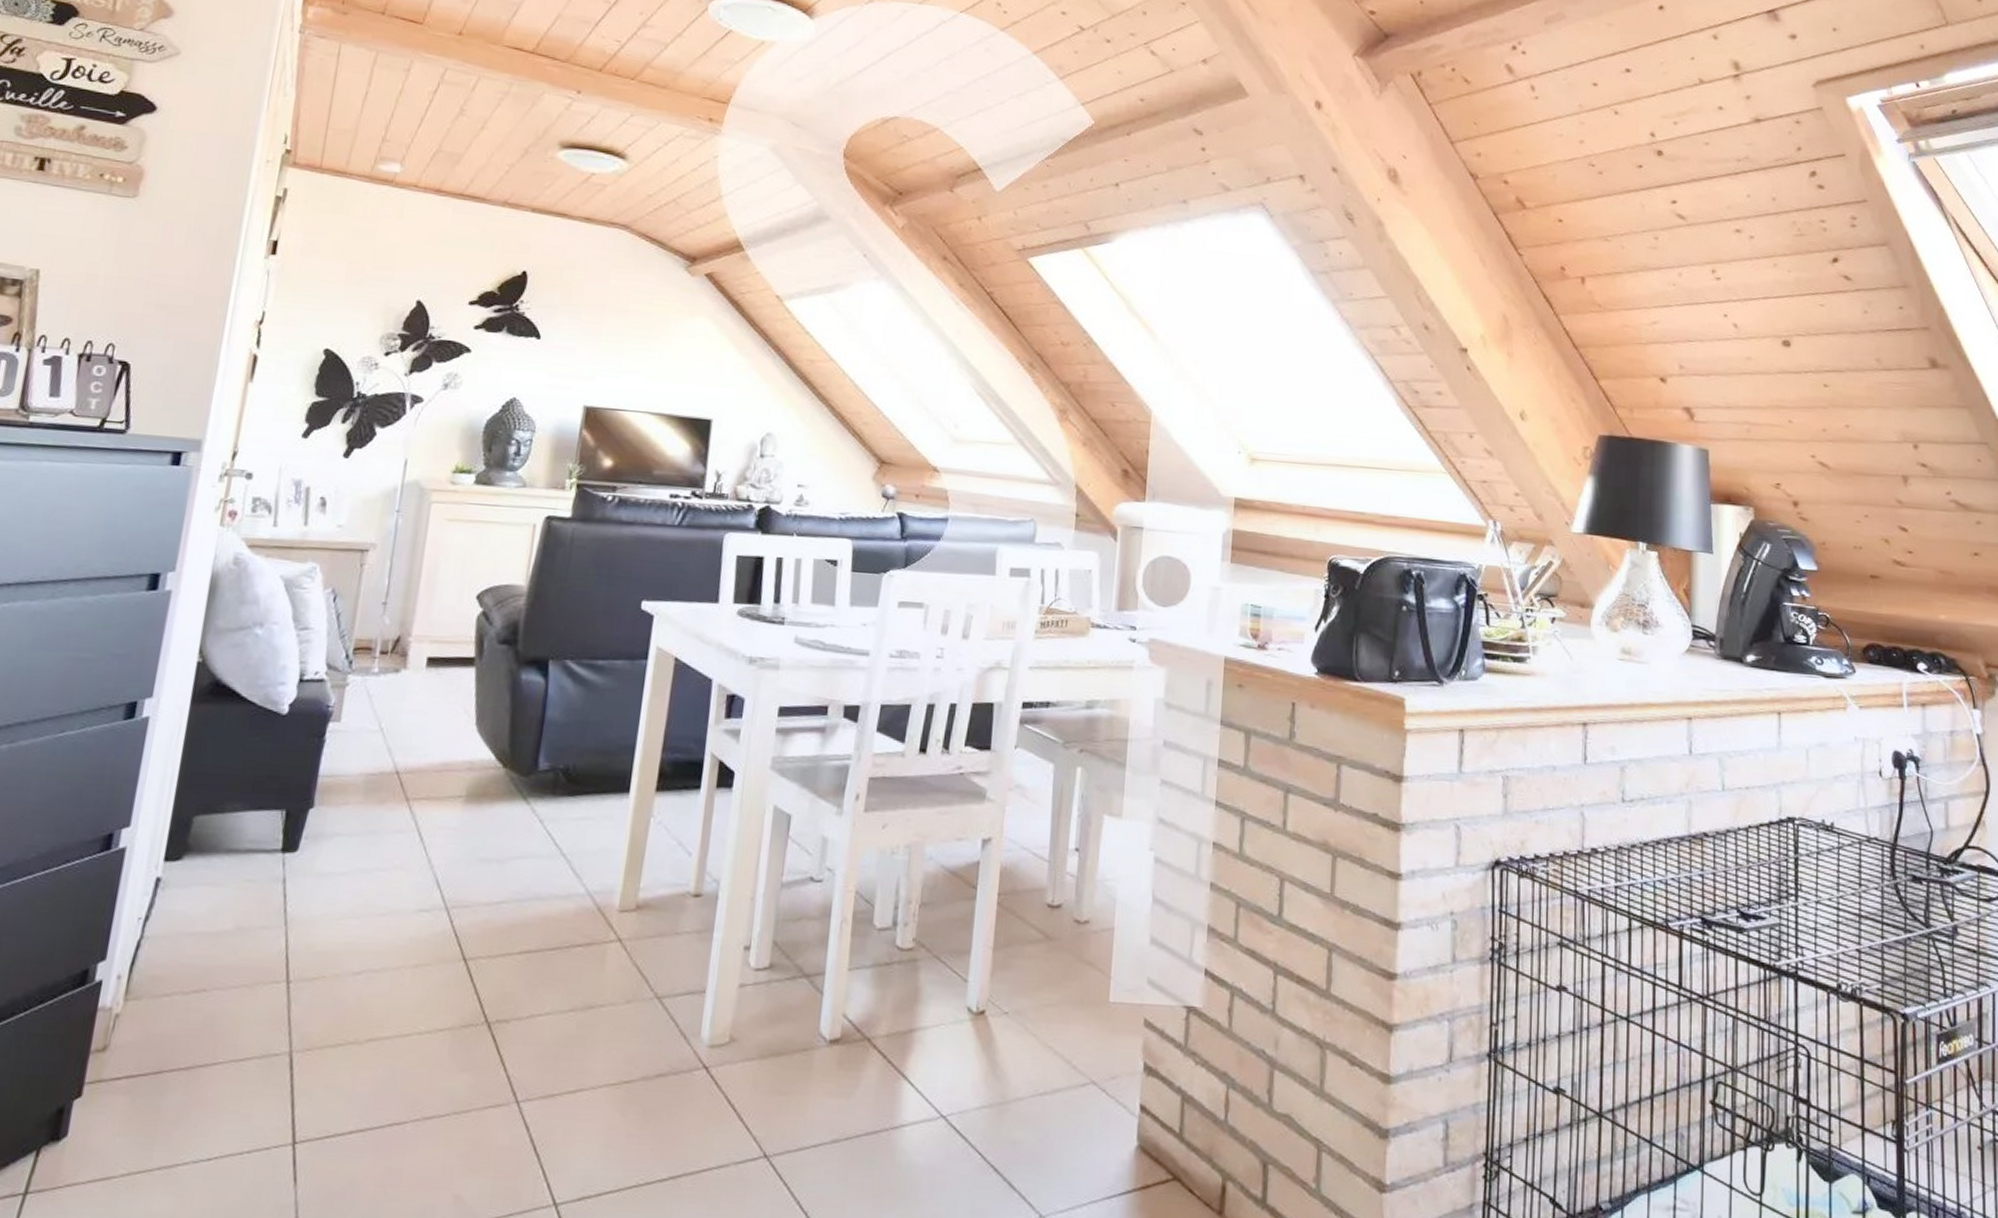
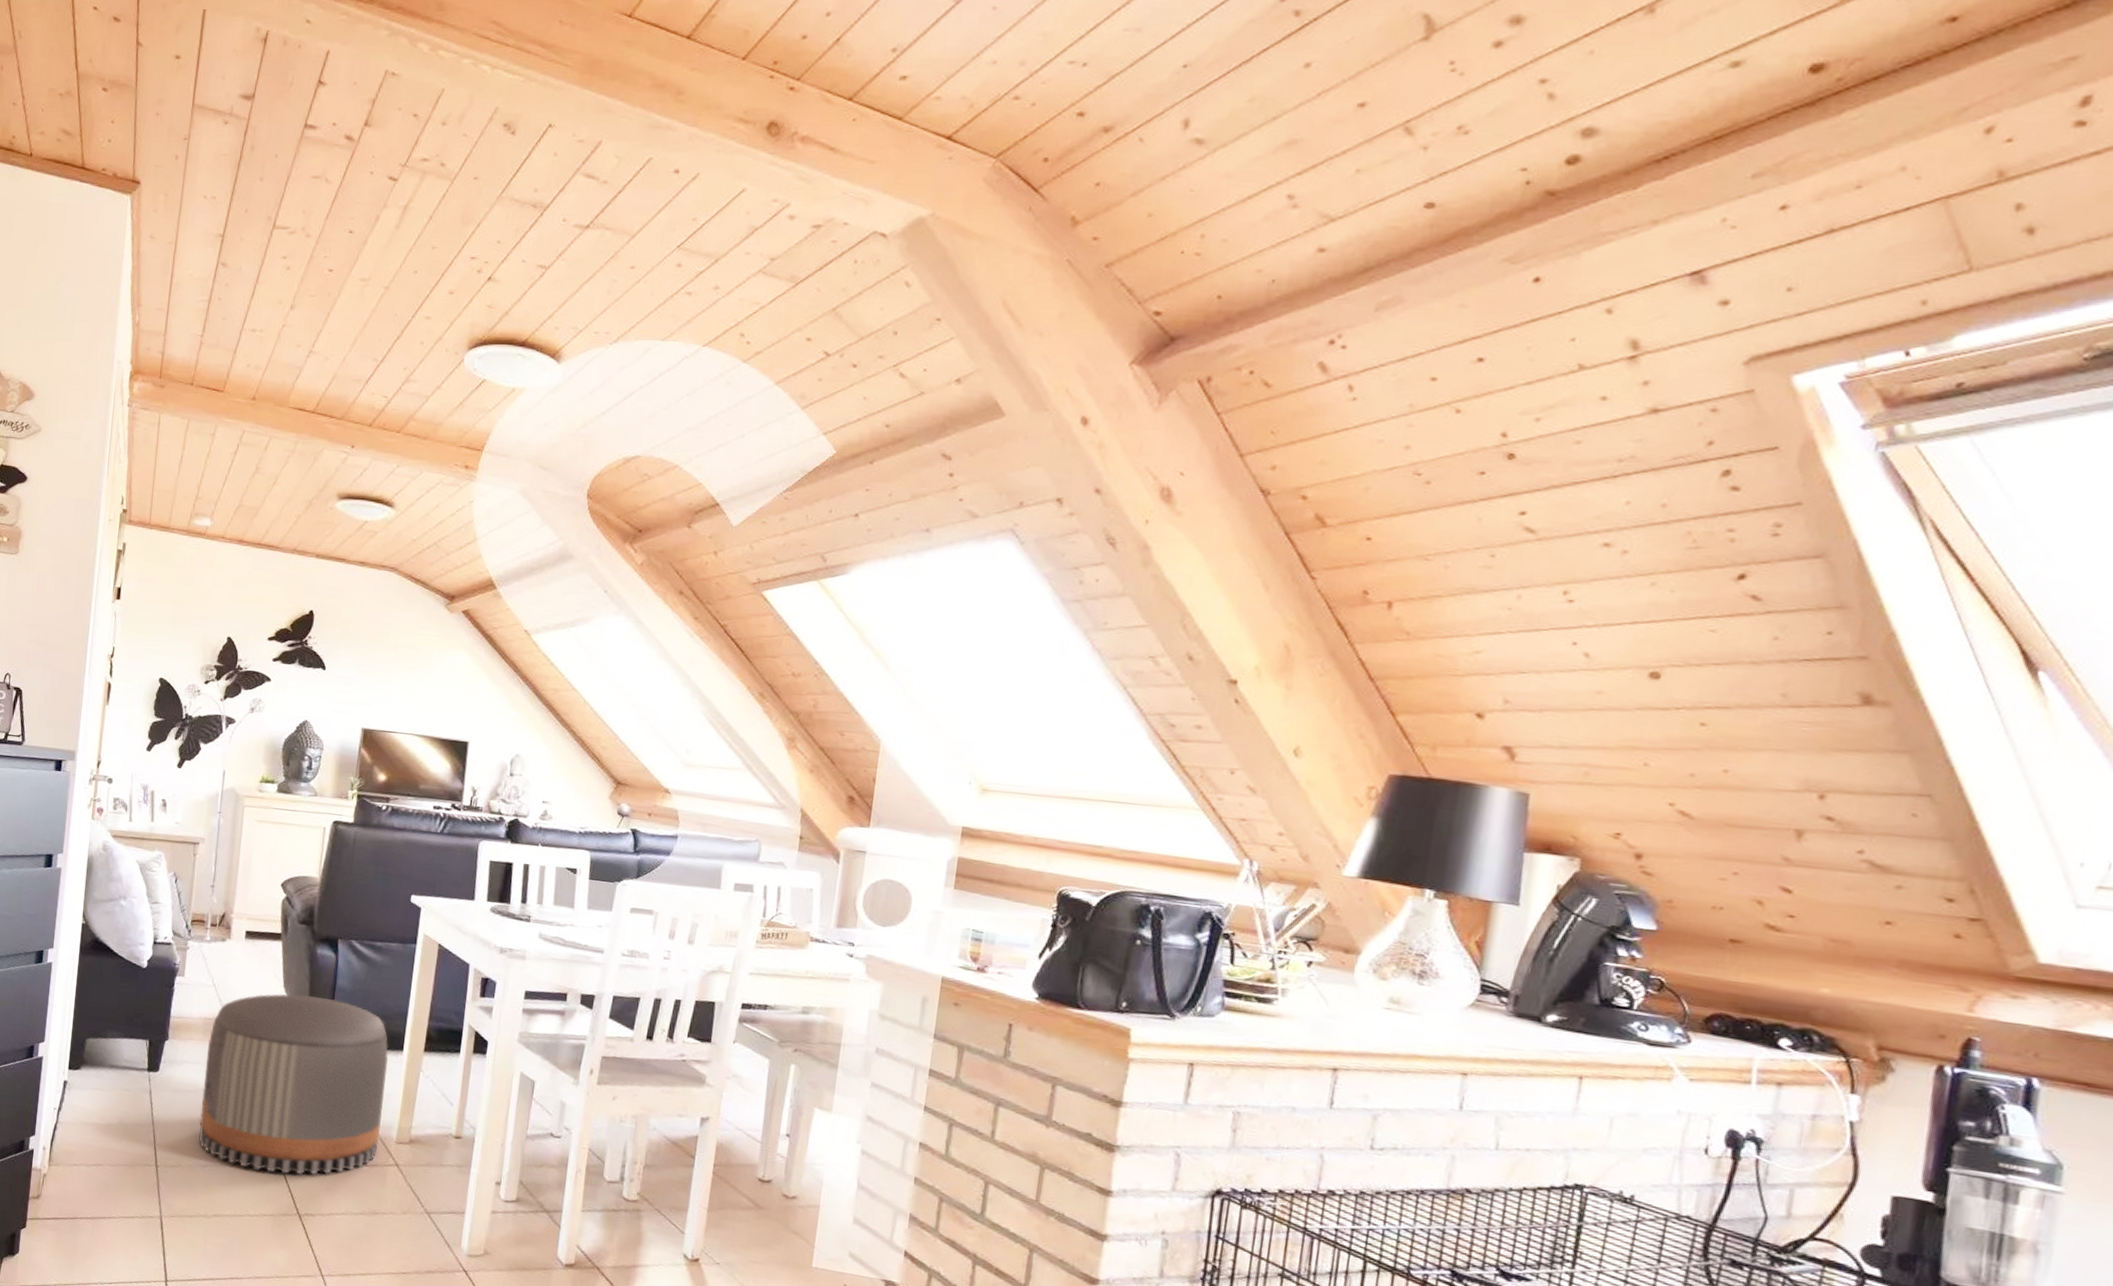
pouf: none [351,732,611,970] -> present [199,994,389,1175]

